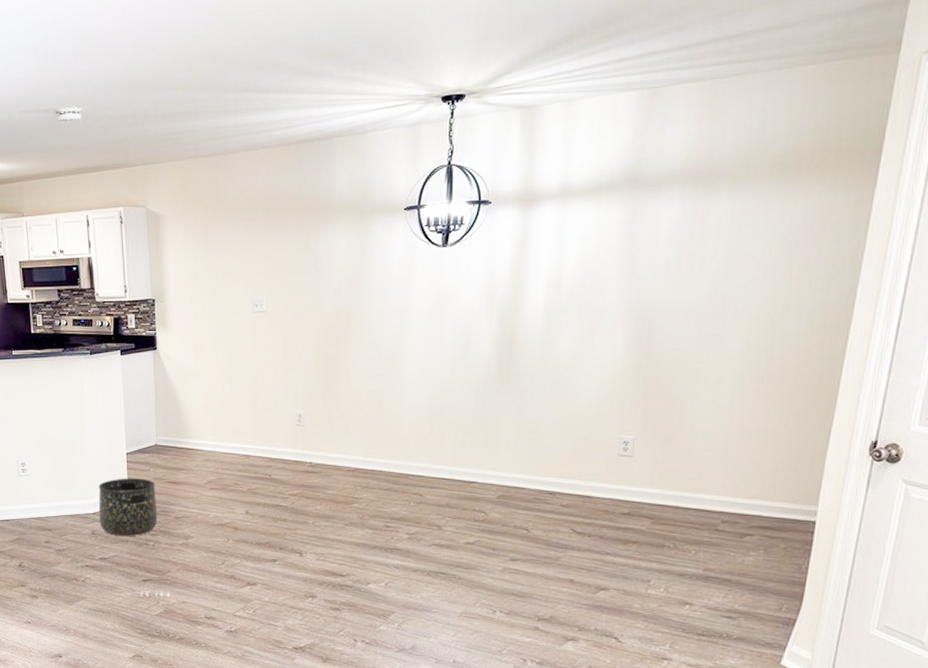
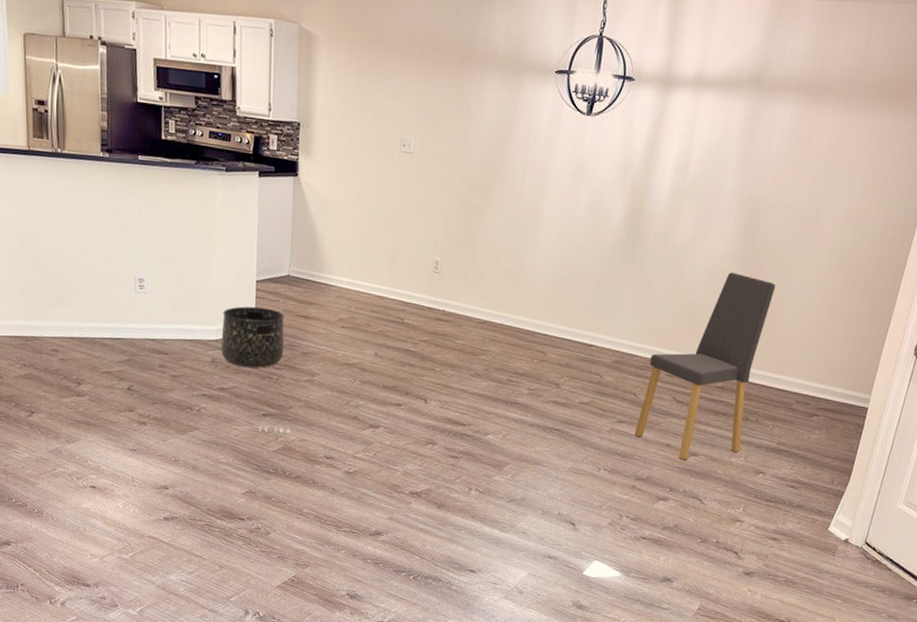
dining chair: none [531,388,681,596] -> present [635,272,776,460]

